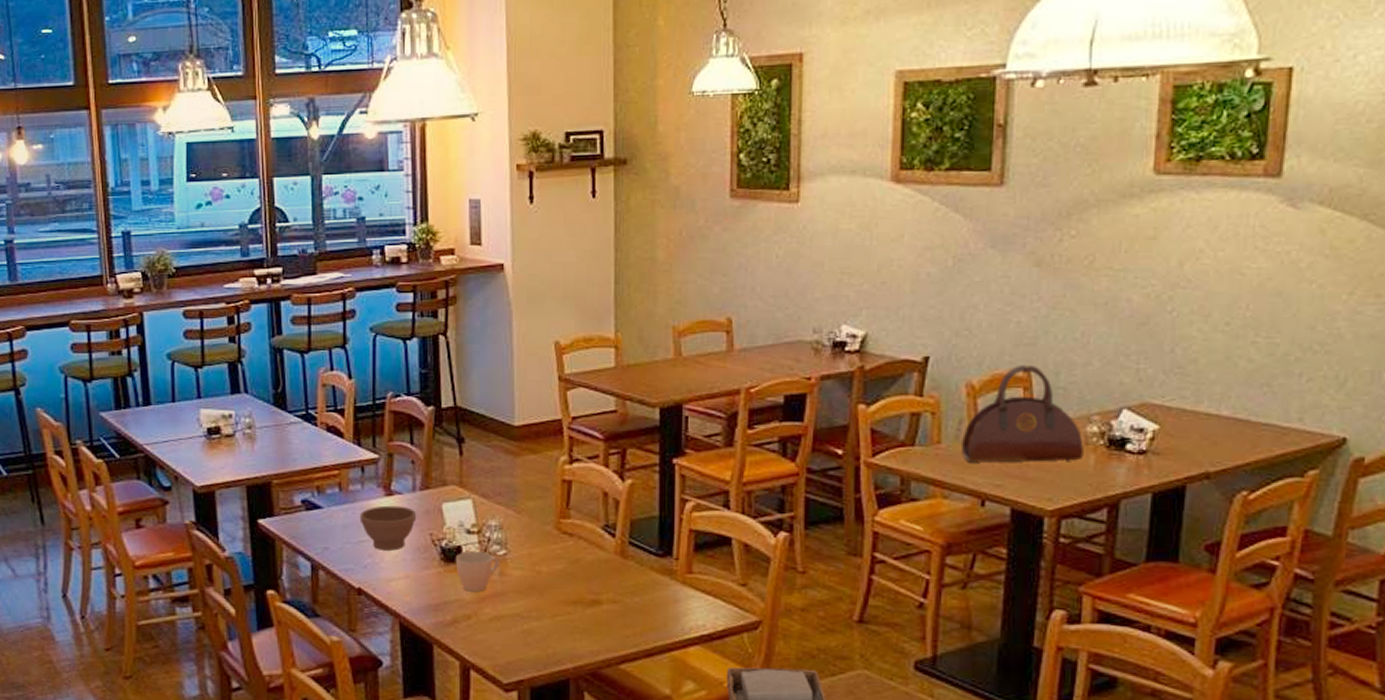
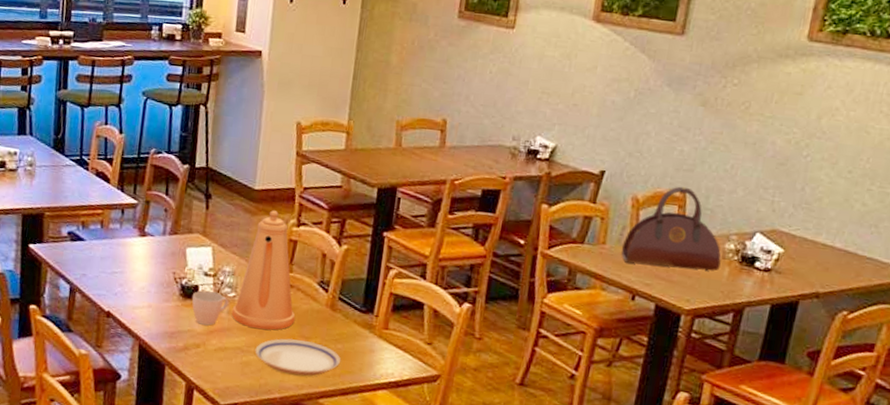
bowl: present [359,505,417,551] -> none [115,244,164,283]
coffee pot: none [504,448,580,590] -> present [231,210,295,330]
plate: none [537,597,639,640] -> present [255,338,340,377]

